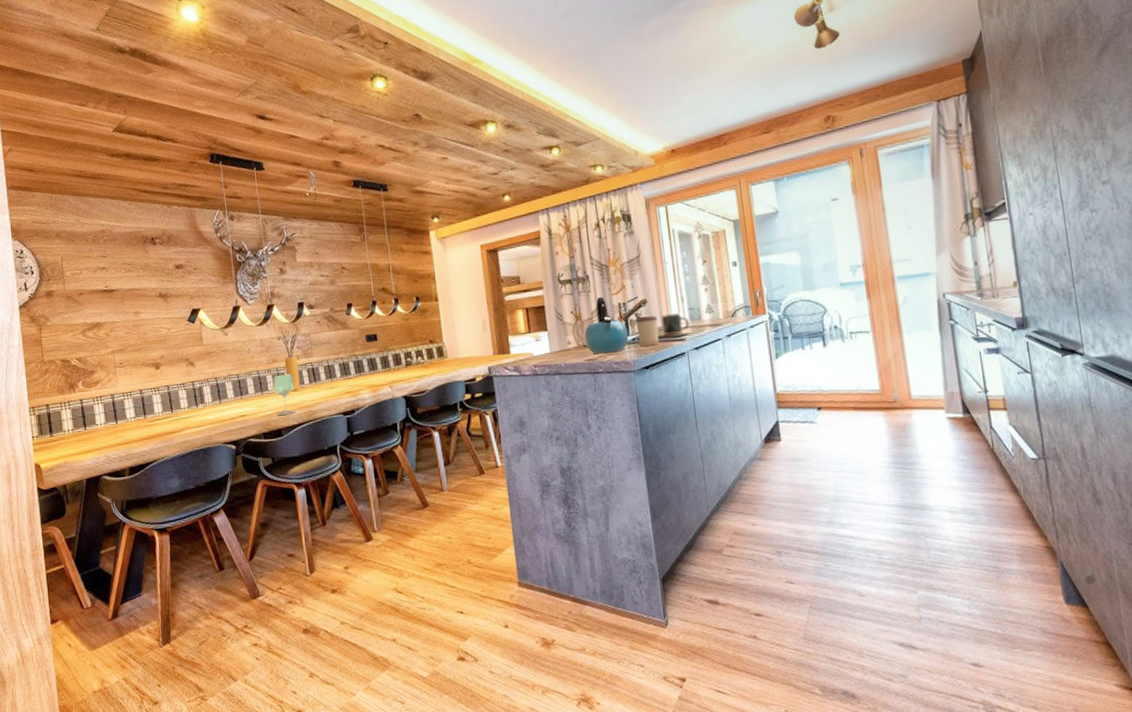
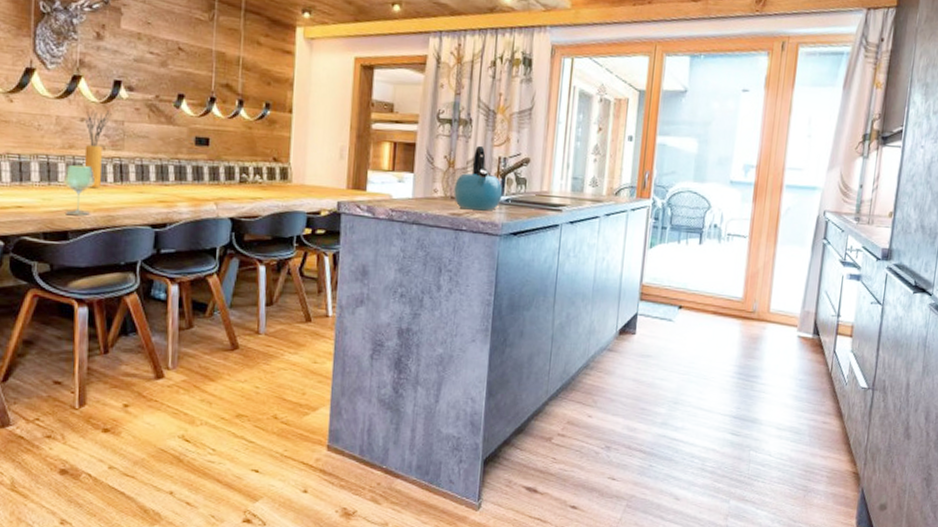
cup: present [635,316,660,347] -> none [512,177,538,211]
mug: present [660,312,690,336] -> none [540,178,571,204]

